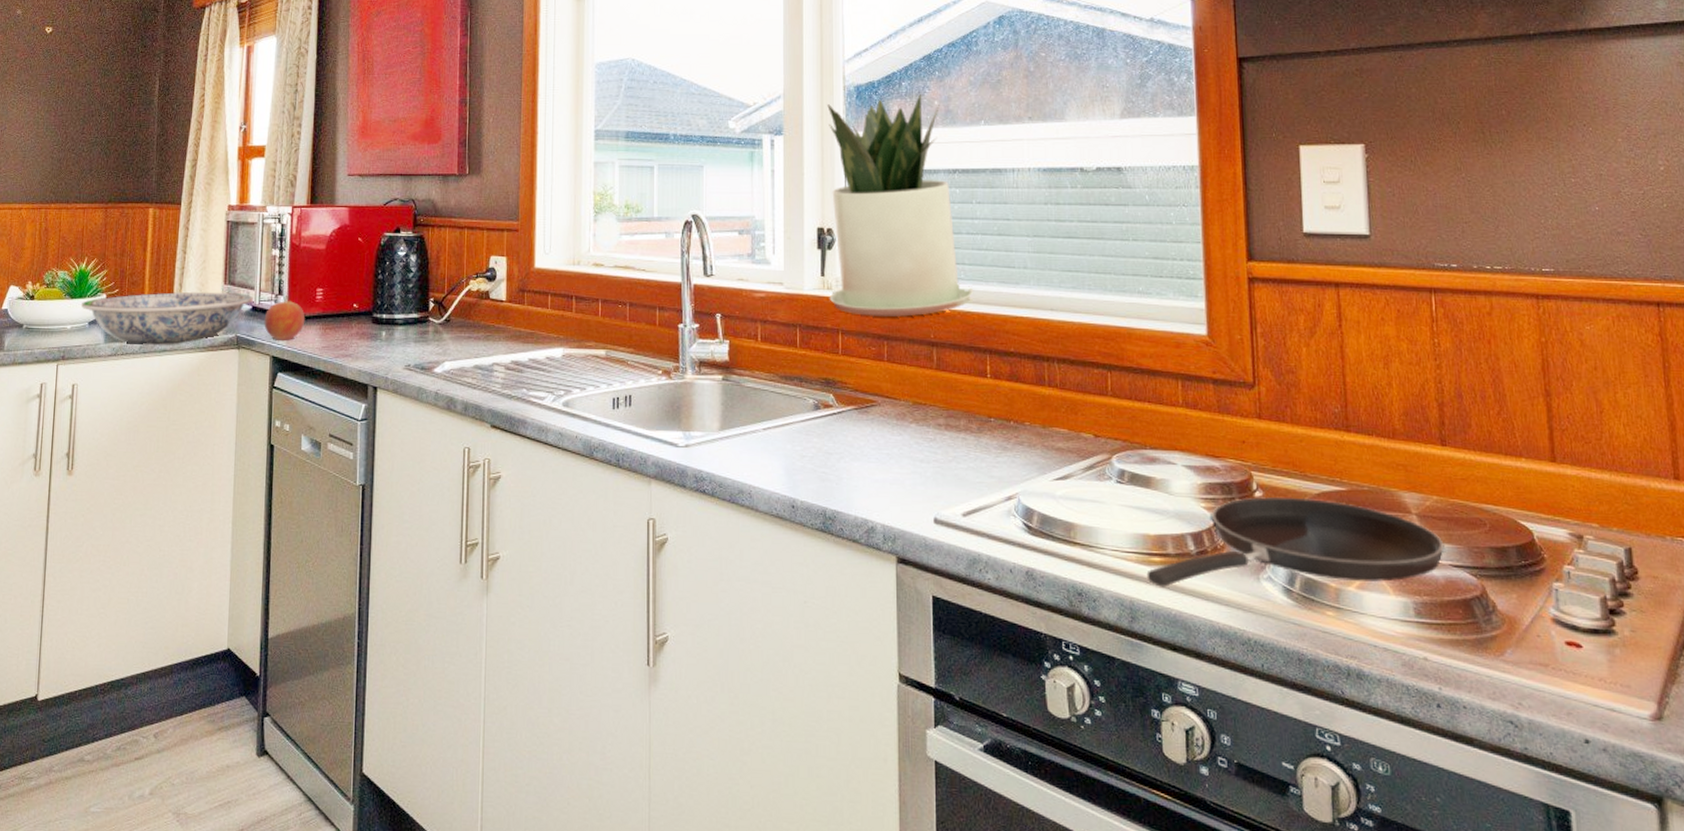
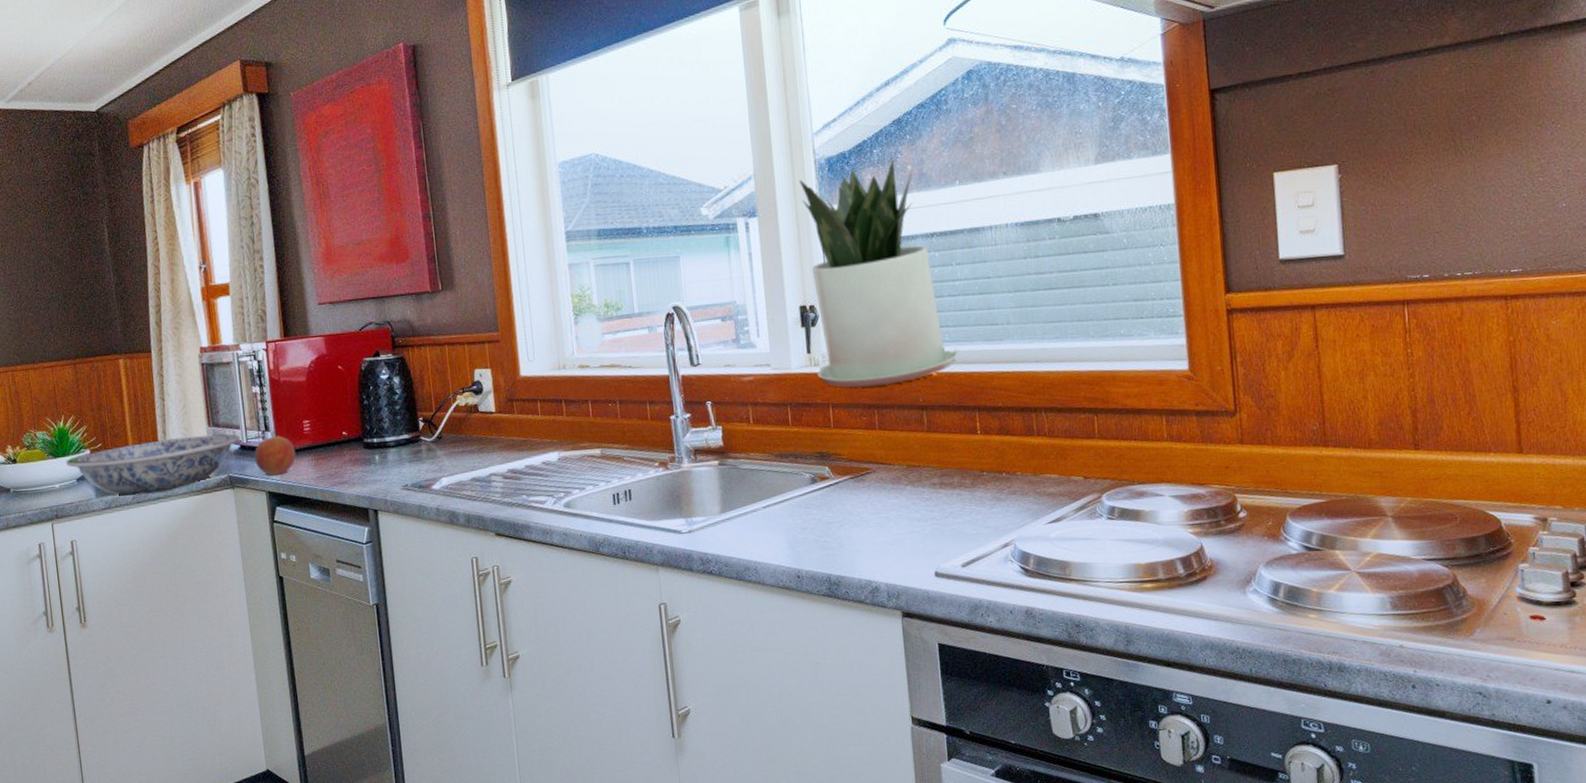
frying pan: present [1146,496,1444,587] -> none [1139,512,1418,611]

